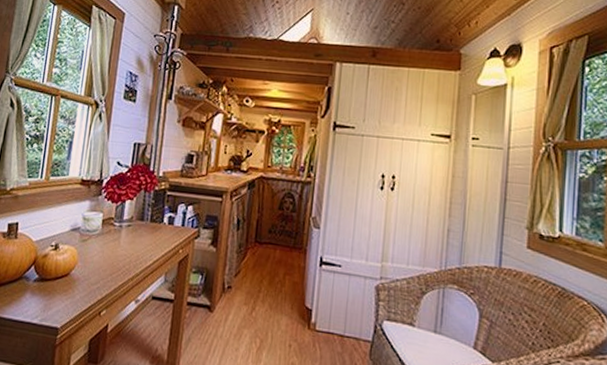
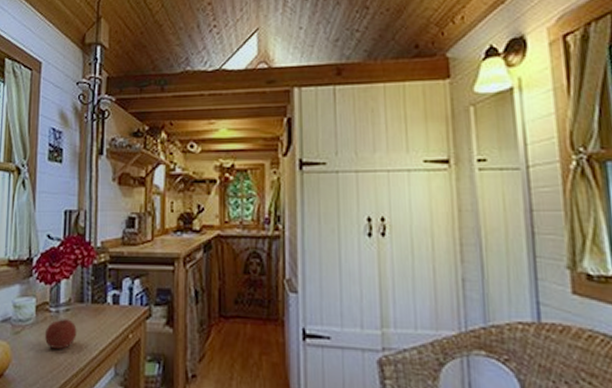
fruit: none [107,231,136,257] -> present [44,317,77,349]

